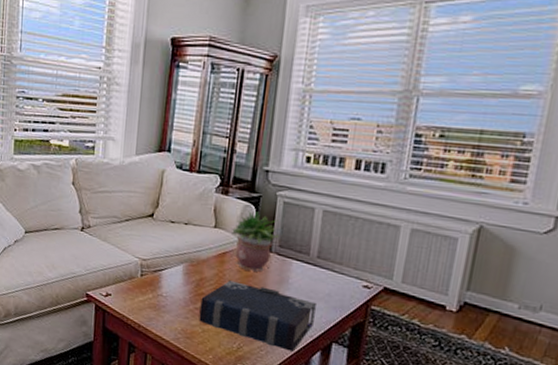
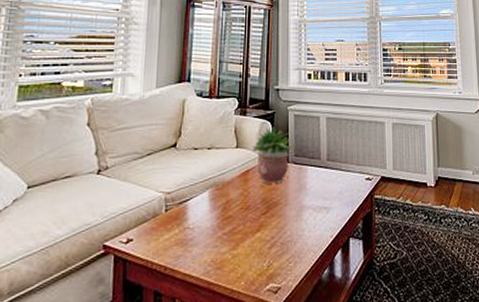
book: present [199,280,316,352] -> none [228,197,332,257]

